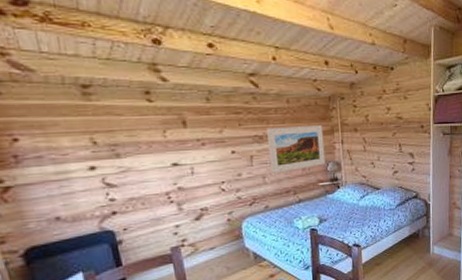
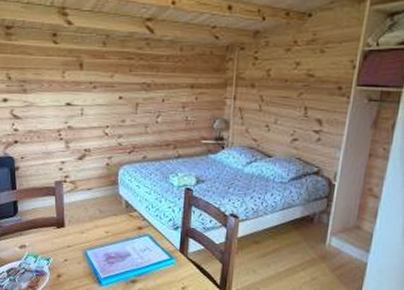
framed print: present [267,125,326,174] -> none [154,76,215,124]

